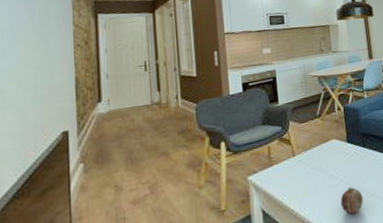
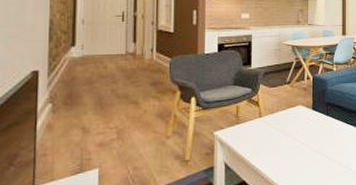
fruit: present [340,187,364,214] -> none [299,150,321,175]

